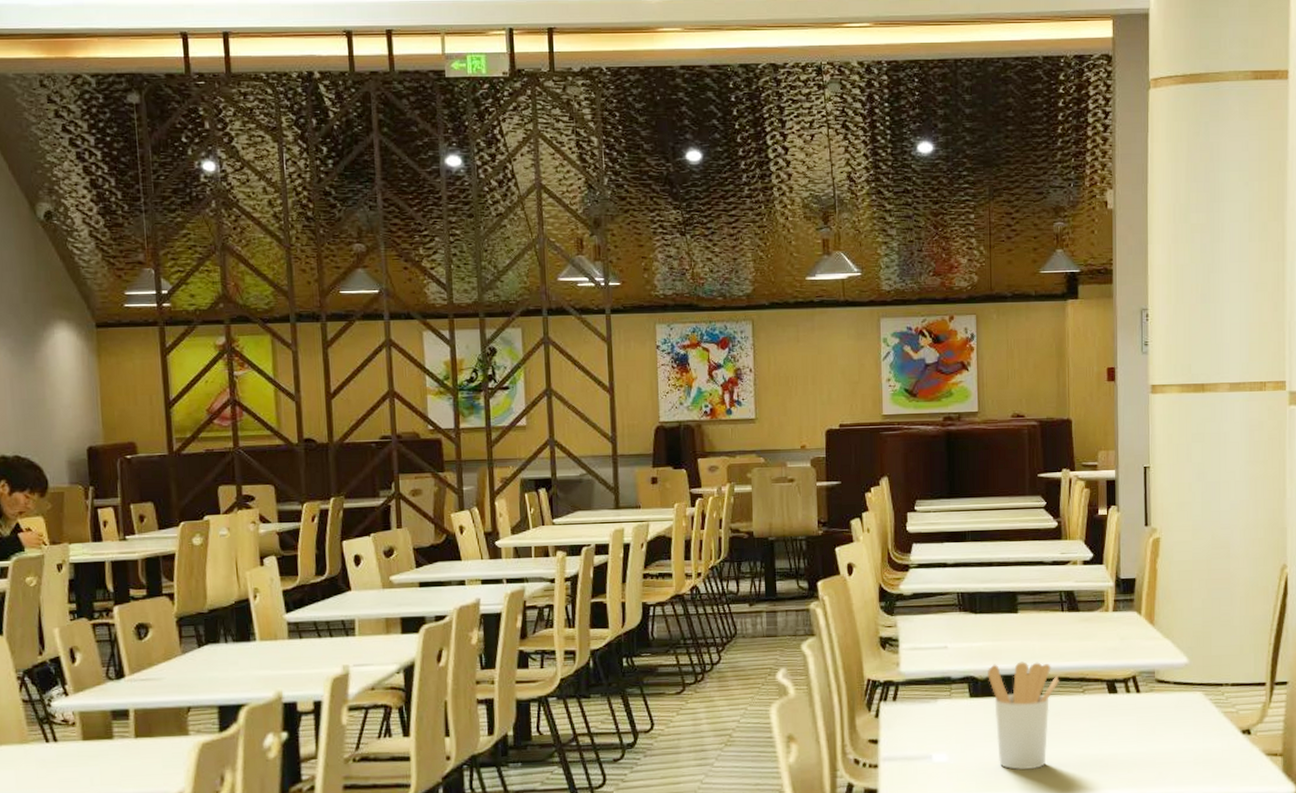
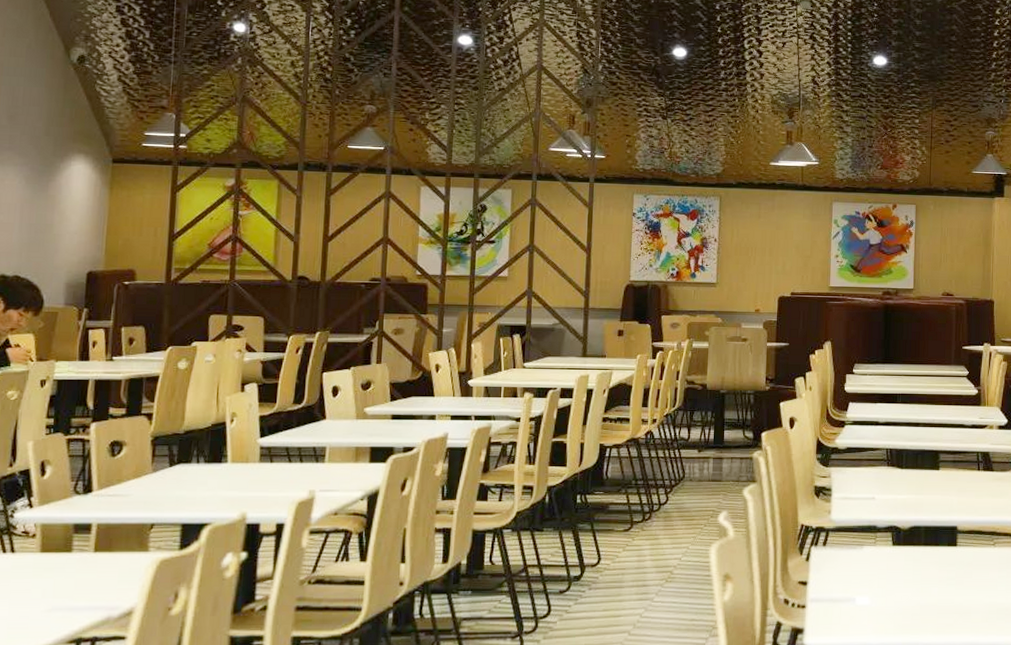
utensil holder: present [986,661,1060,771] -> none [909,514,974,616]

